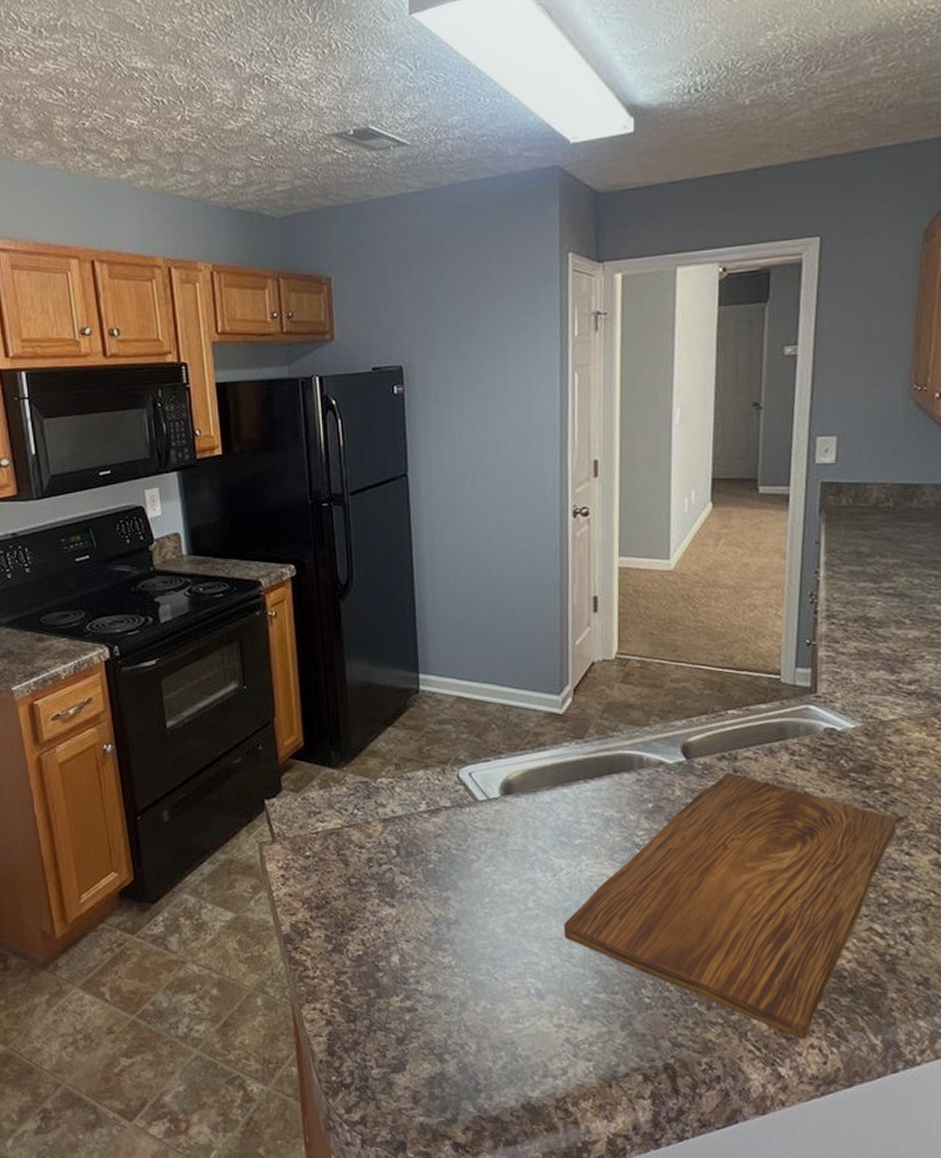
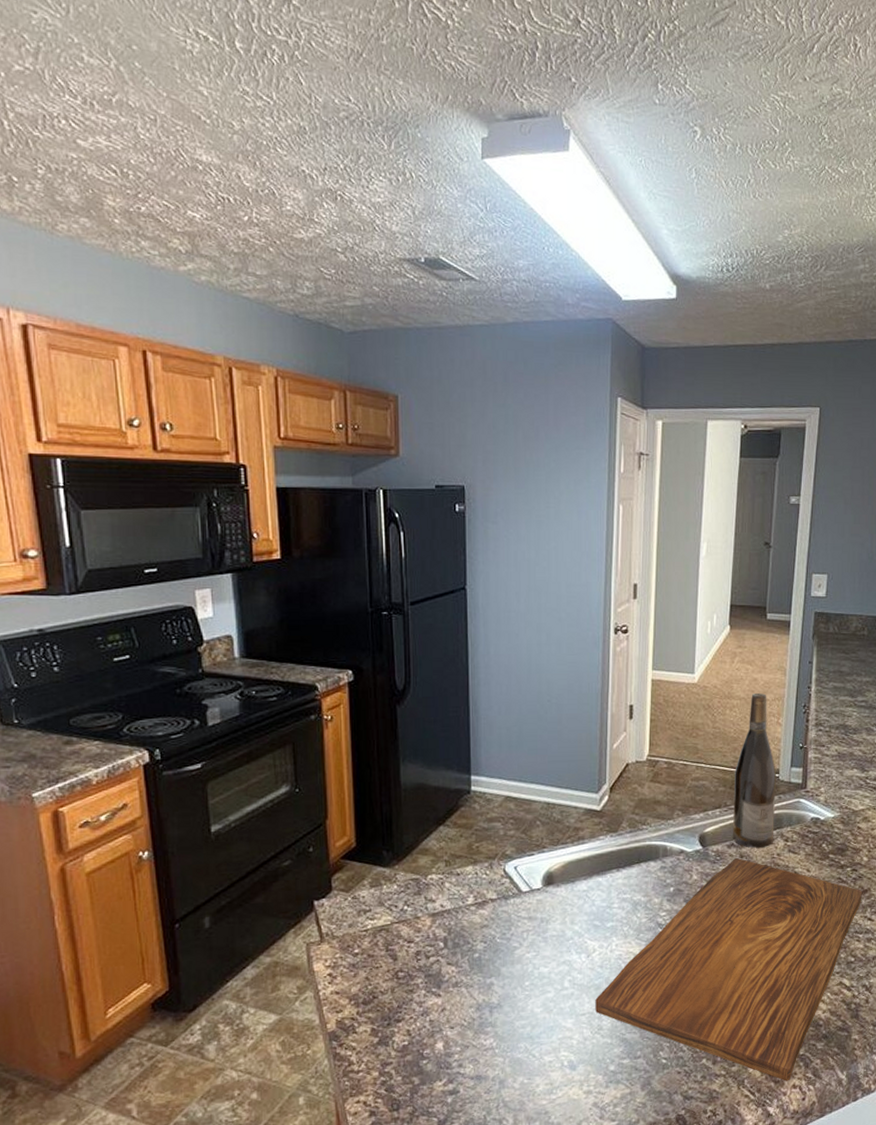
wine bottle: none [722,581,778,762] -> present [732,693,777,848]

